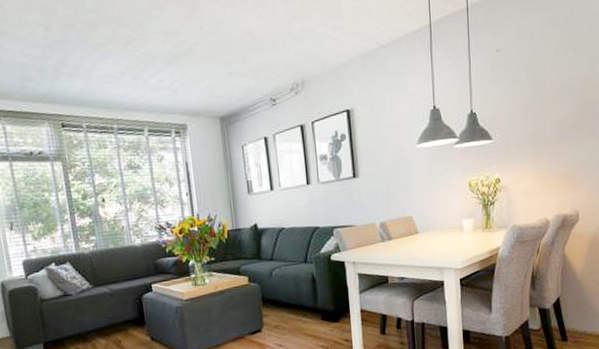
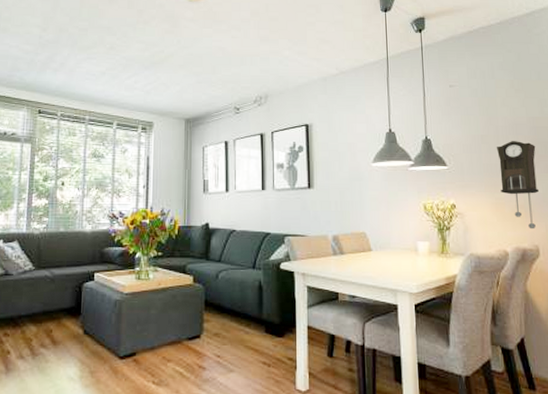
pendulum clock: none [542,105,582,196] -> present [496,141,539,230]

